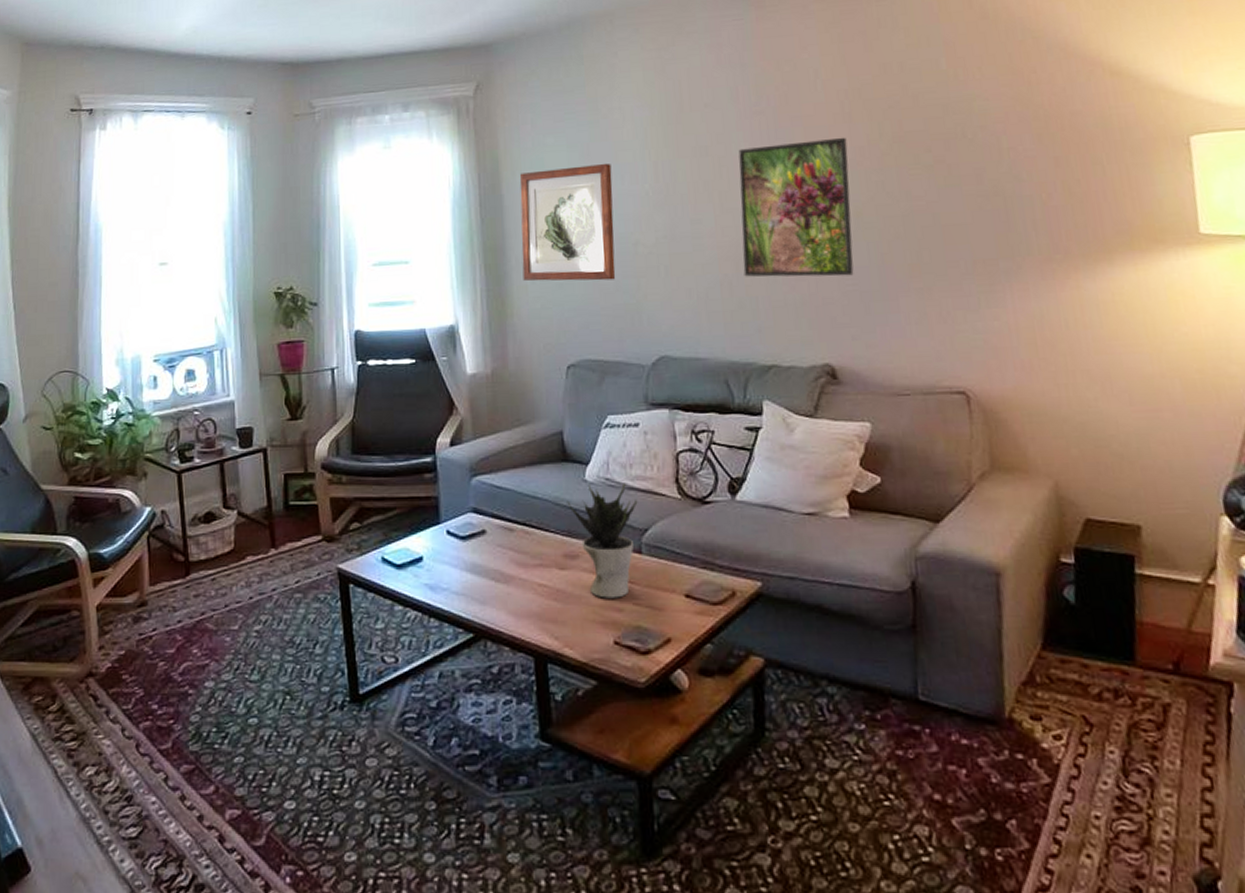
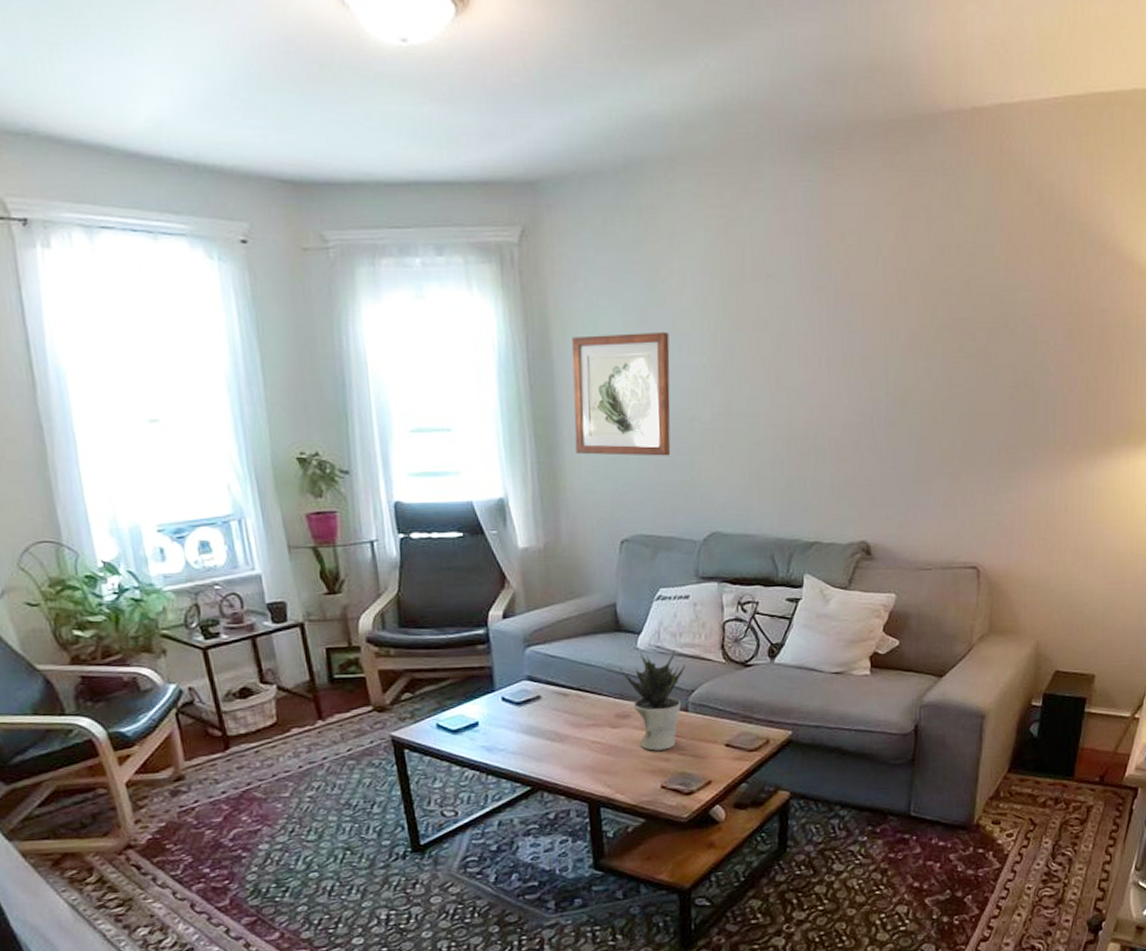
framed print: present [738,137,854,277] -> none [794,319,901,459]

